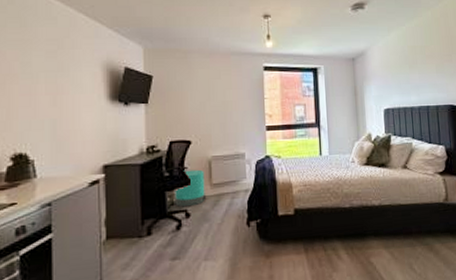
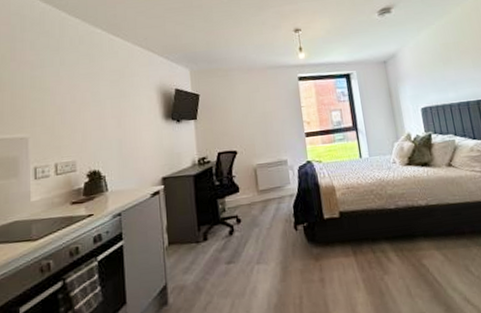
trash can: present [175,169,207,207] -> none [225,177,255,214]

